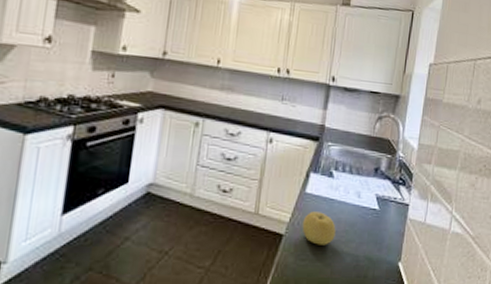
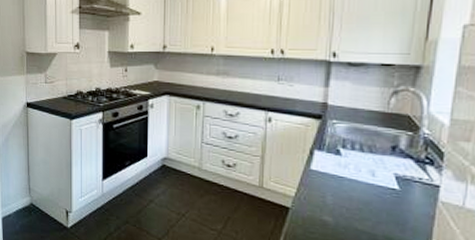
fruit: present [302,211,336,245] -> none [309,188,348,221]

